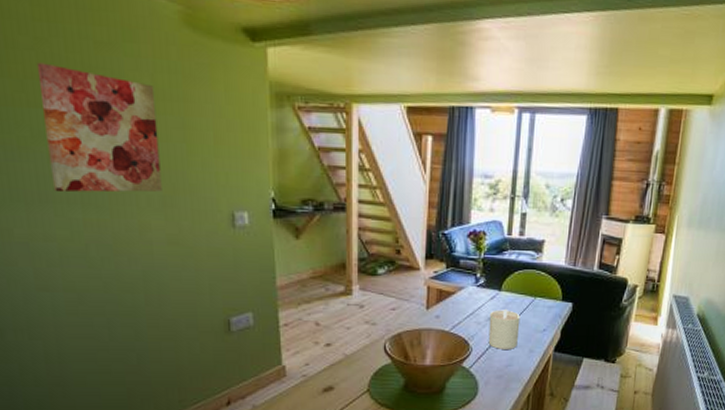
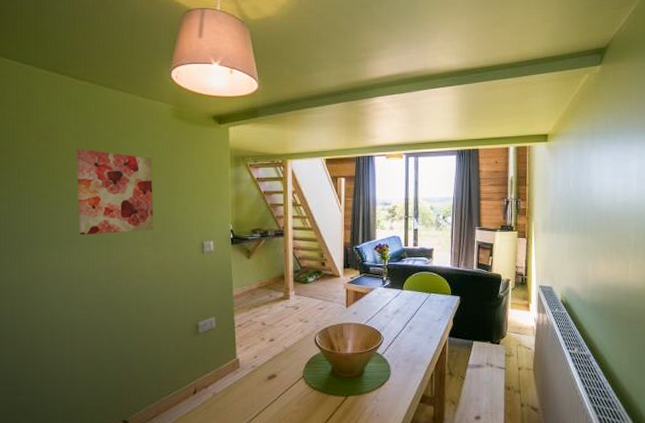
candle: present [488,308,520,349] -> none [395,303,420,337]

